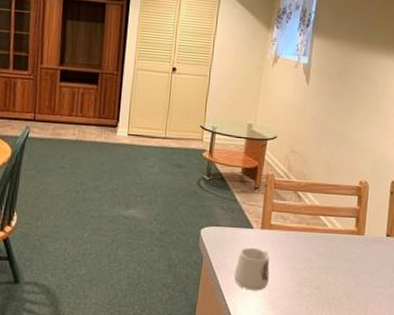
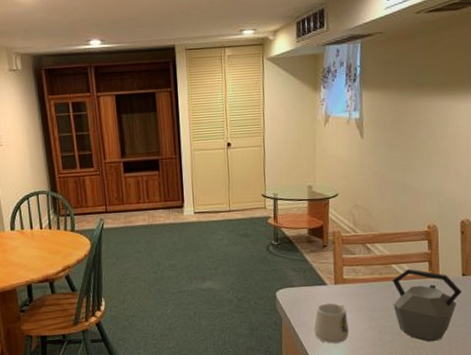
kettle: none [316,222,384,300] -> present [392,268,462,342]

